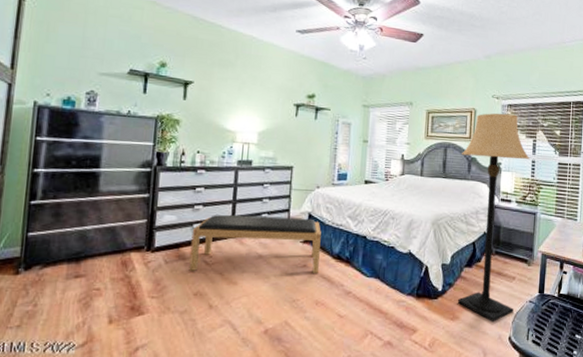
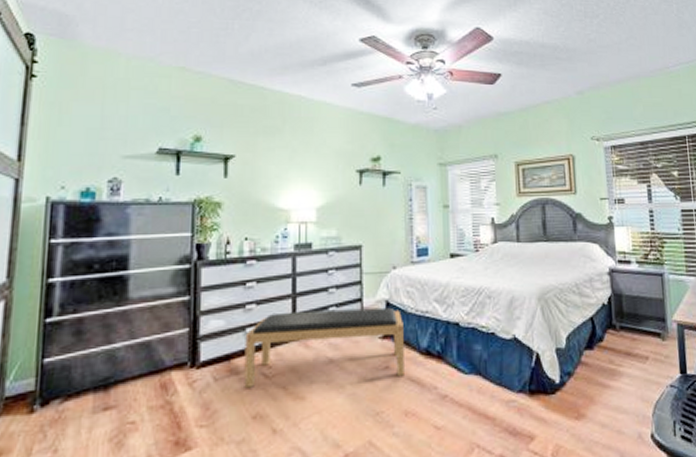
lamp: present [457,113,531,323] -> none [563,157,652,418]

